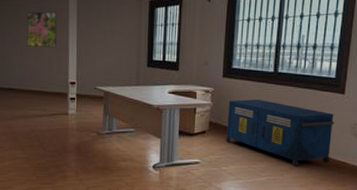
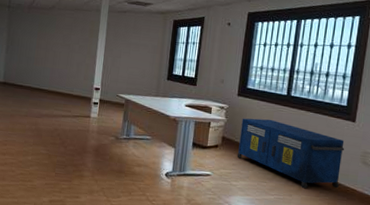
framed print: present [26,11,57,48] -> none [59,21,89,55]

